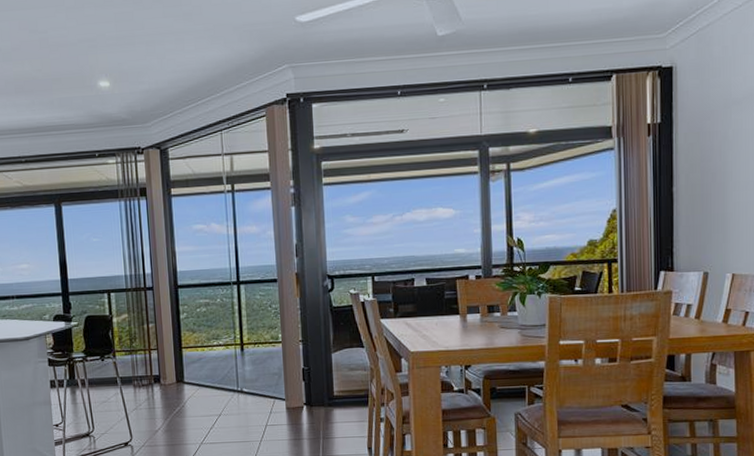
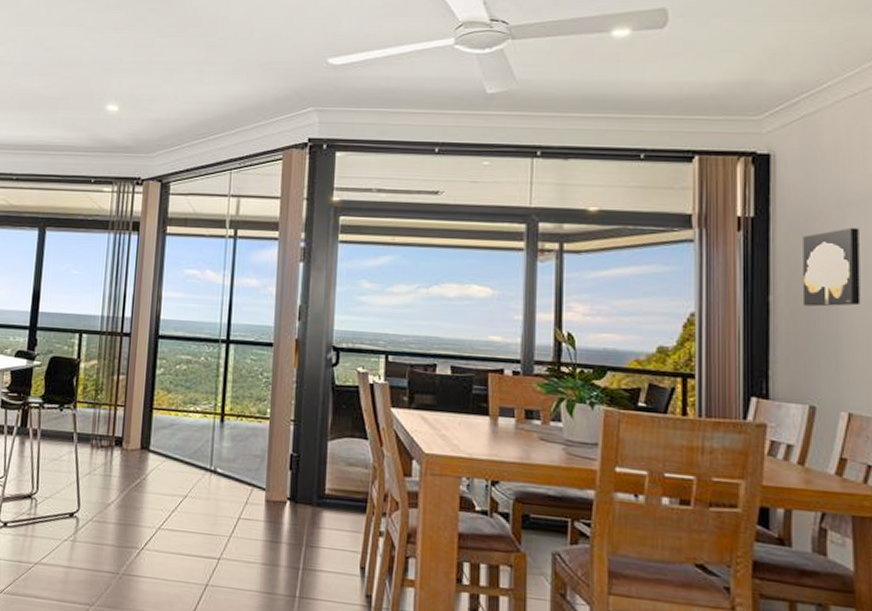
wall art: none [698,122,742,192] -> present [802,227,861,307]

